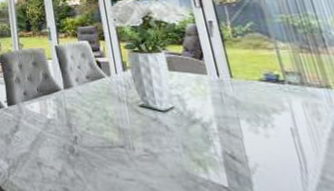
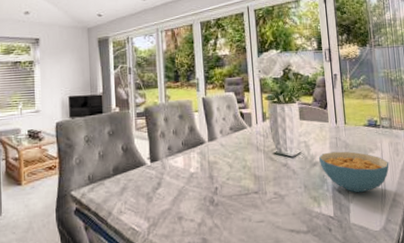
cereal bowl: none [198,109,308,163] -> present [318,151,389,193]

